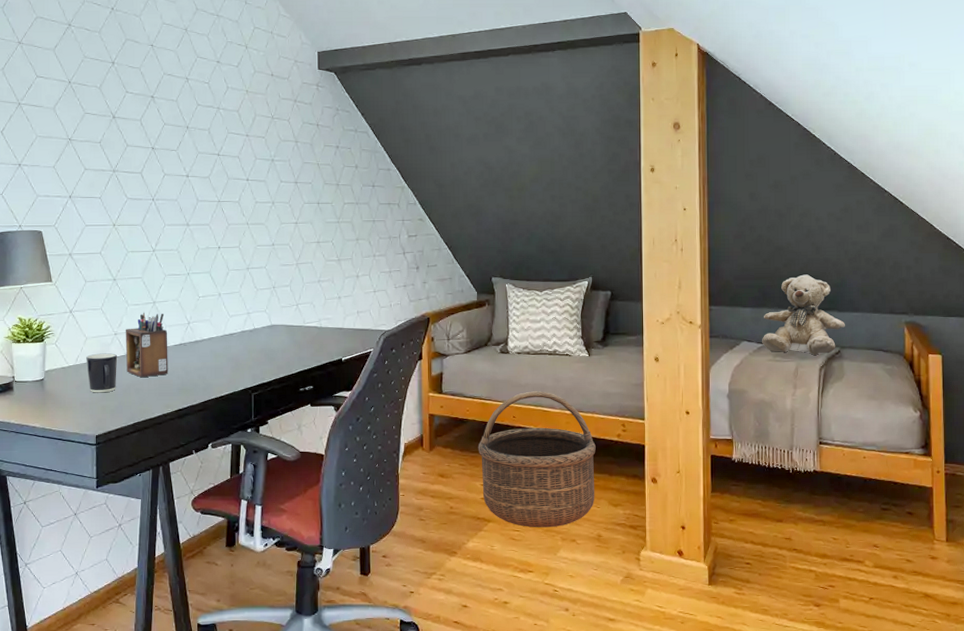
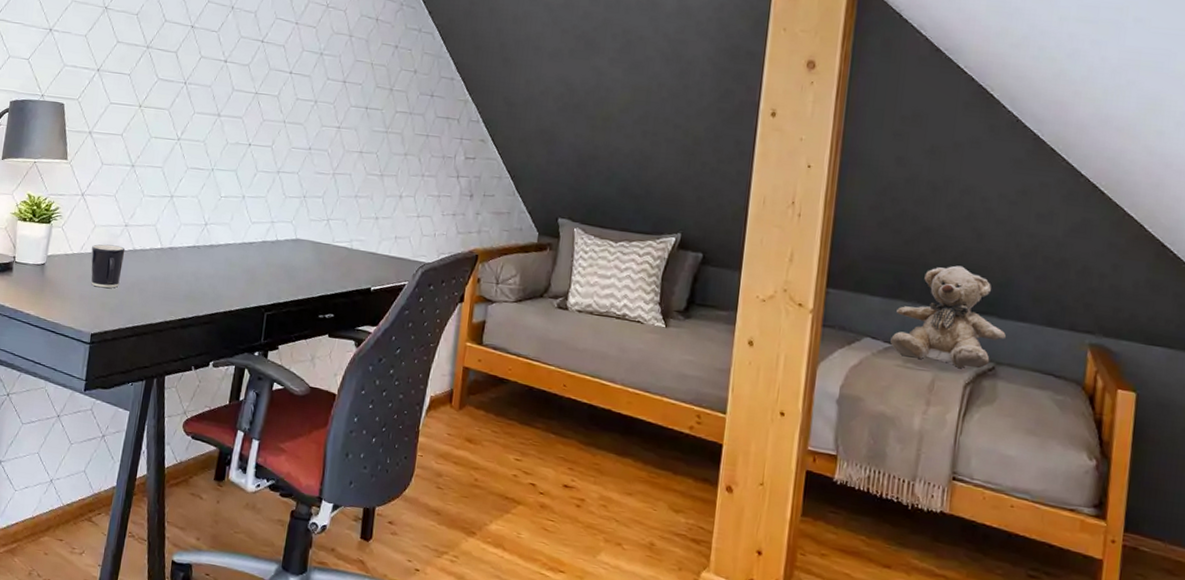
desk organizer: present [126,312,168,378] -> none [132,205,182,278]
basket: present [478,391,596,528] -> none [515,358,661,525]

